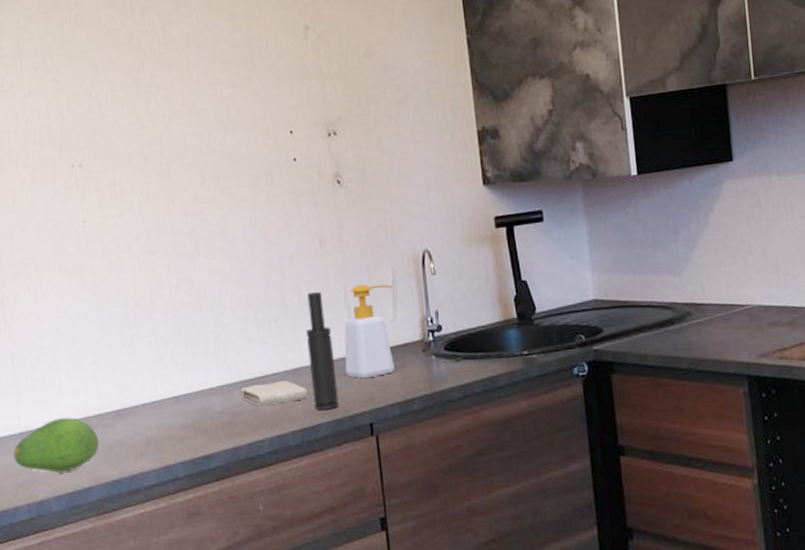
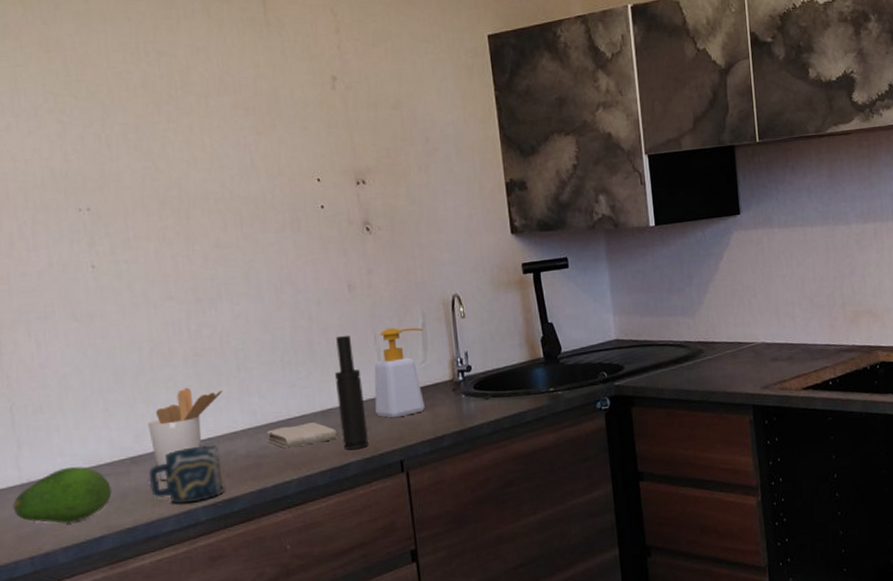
utensil holder: none [132,342,200,435] -> present [148,387,223,481]
cup: none [133,400,201,459] -> present [149,445,224,504]

